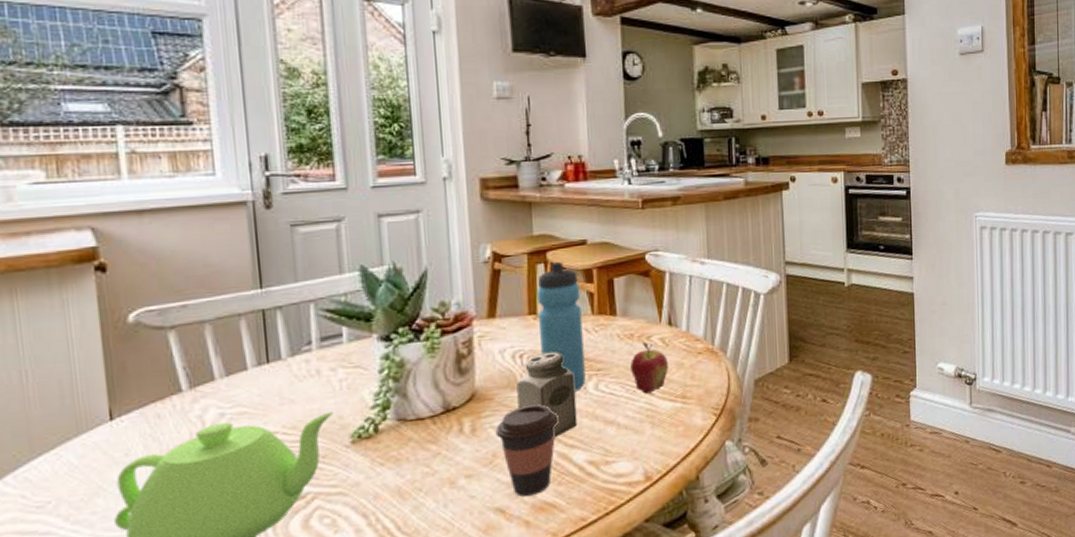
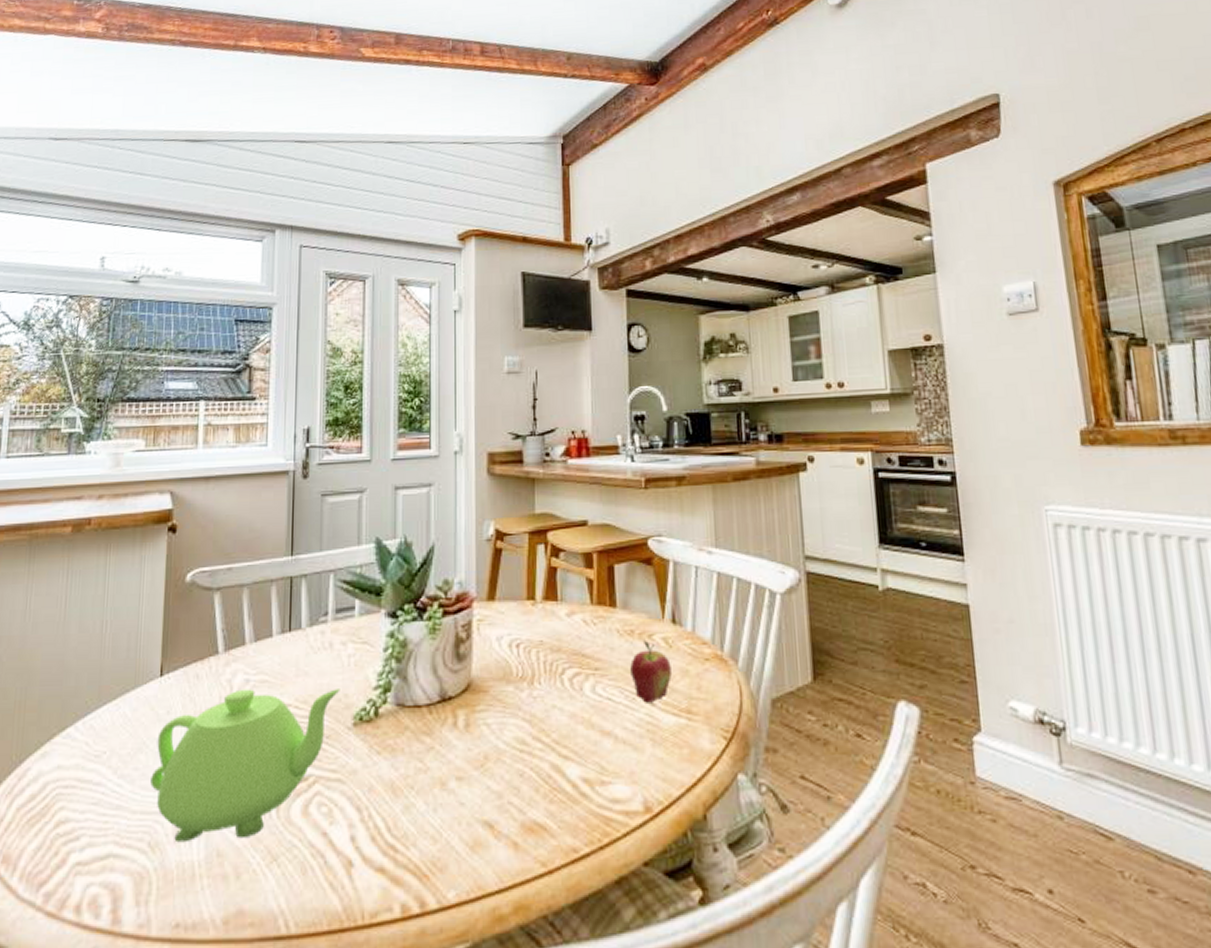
coffee cup: present [495,404,560,497] -> none [488,702,554,811]
salt shaker: present [516,352,578,438] -> none [512,643,572,745]
water bottle: present [537,262,586,392] -> none [537,544,582,692]

